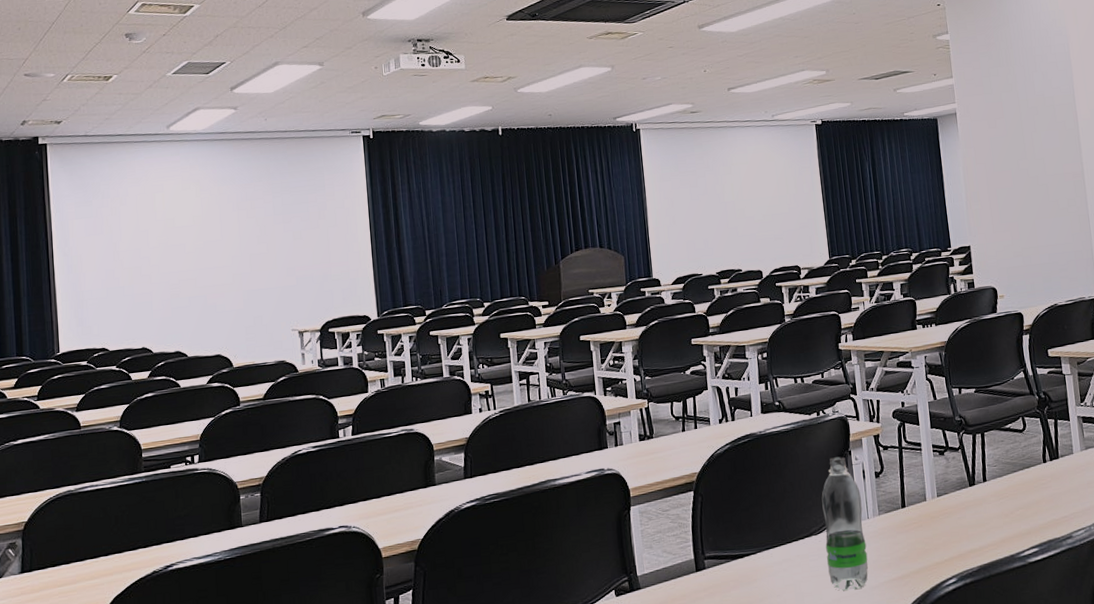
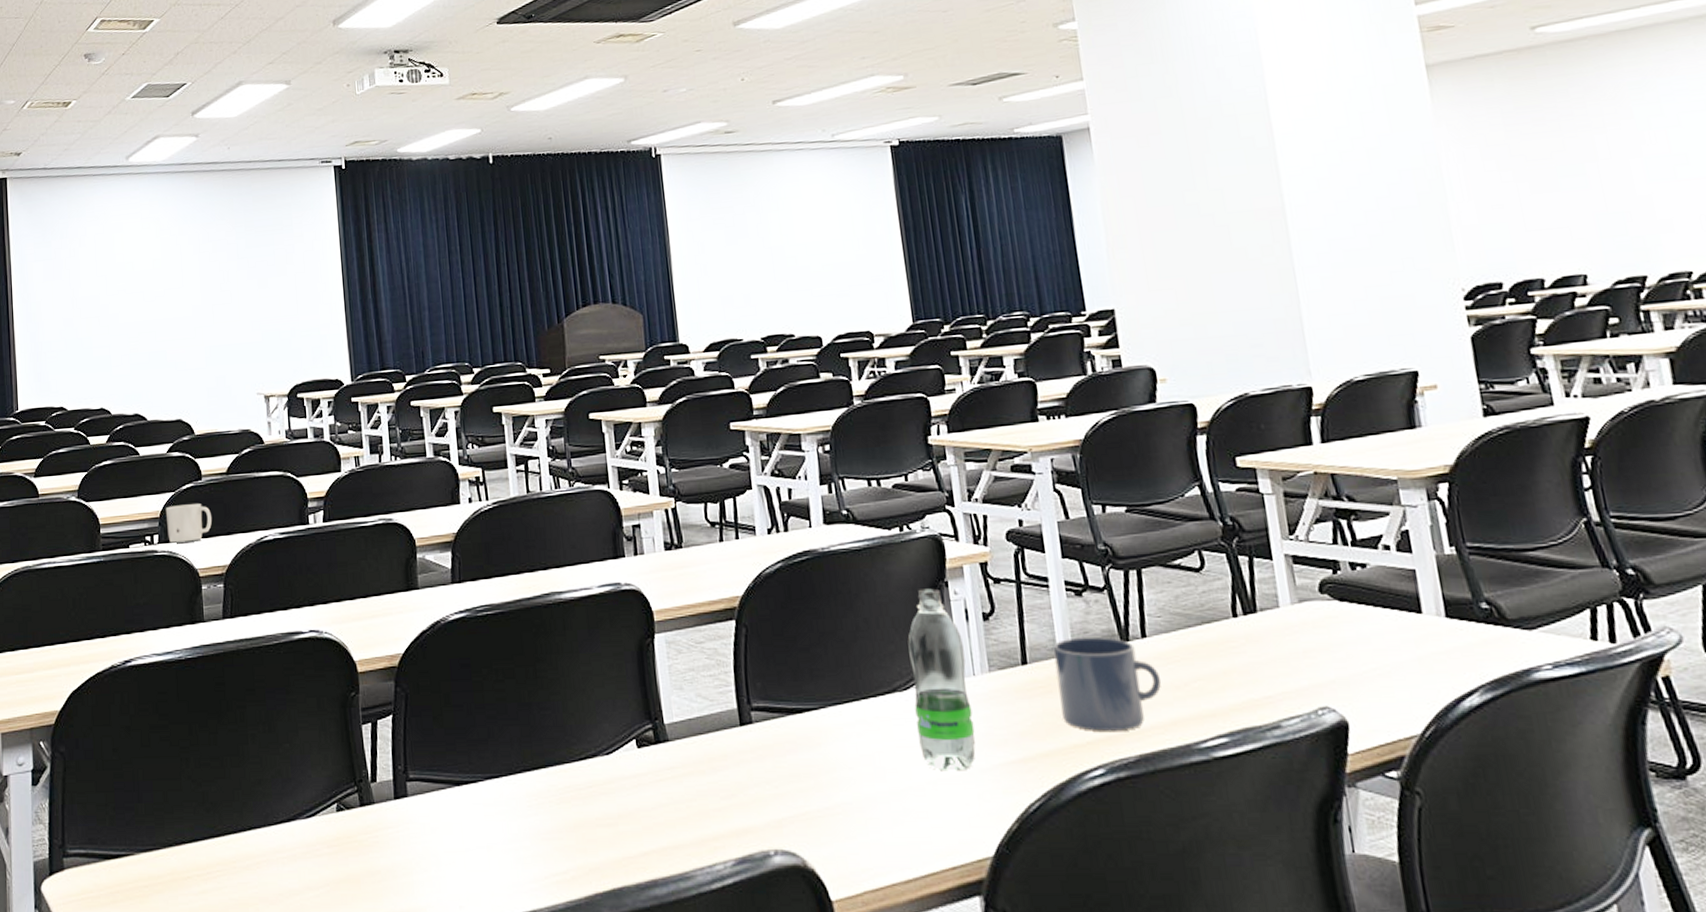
mug: none [205,426,250,462] -> present [165,504,213,544]
mug: none [923,483,996,552] -> present [1052,636,1162,731]

